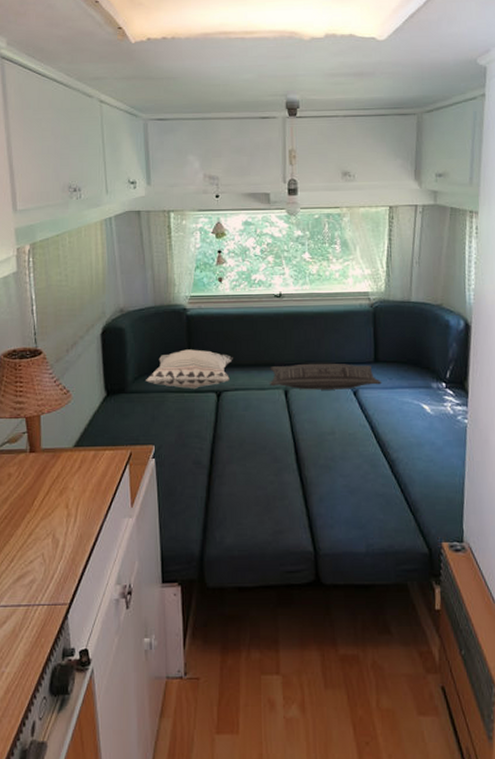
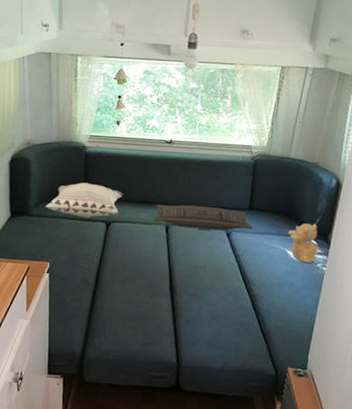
teddy bear: none [420,372,457,417] -> present [287,223,319,264]

